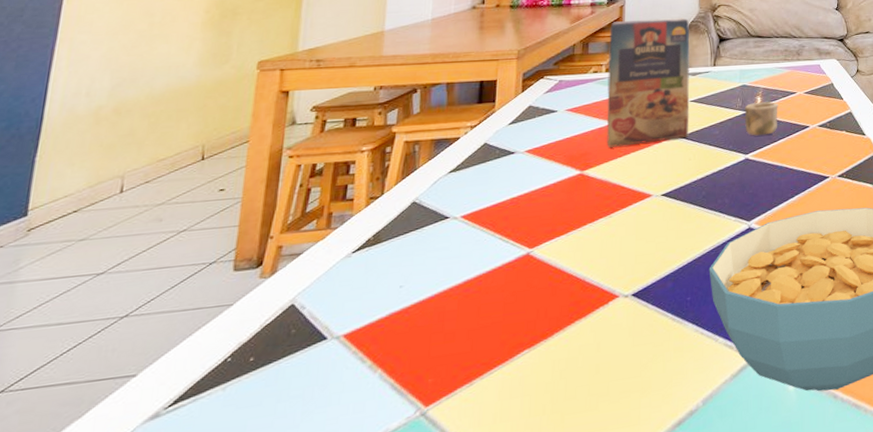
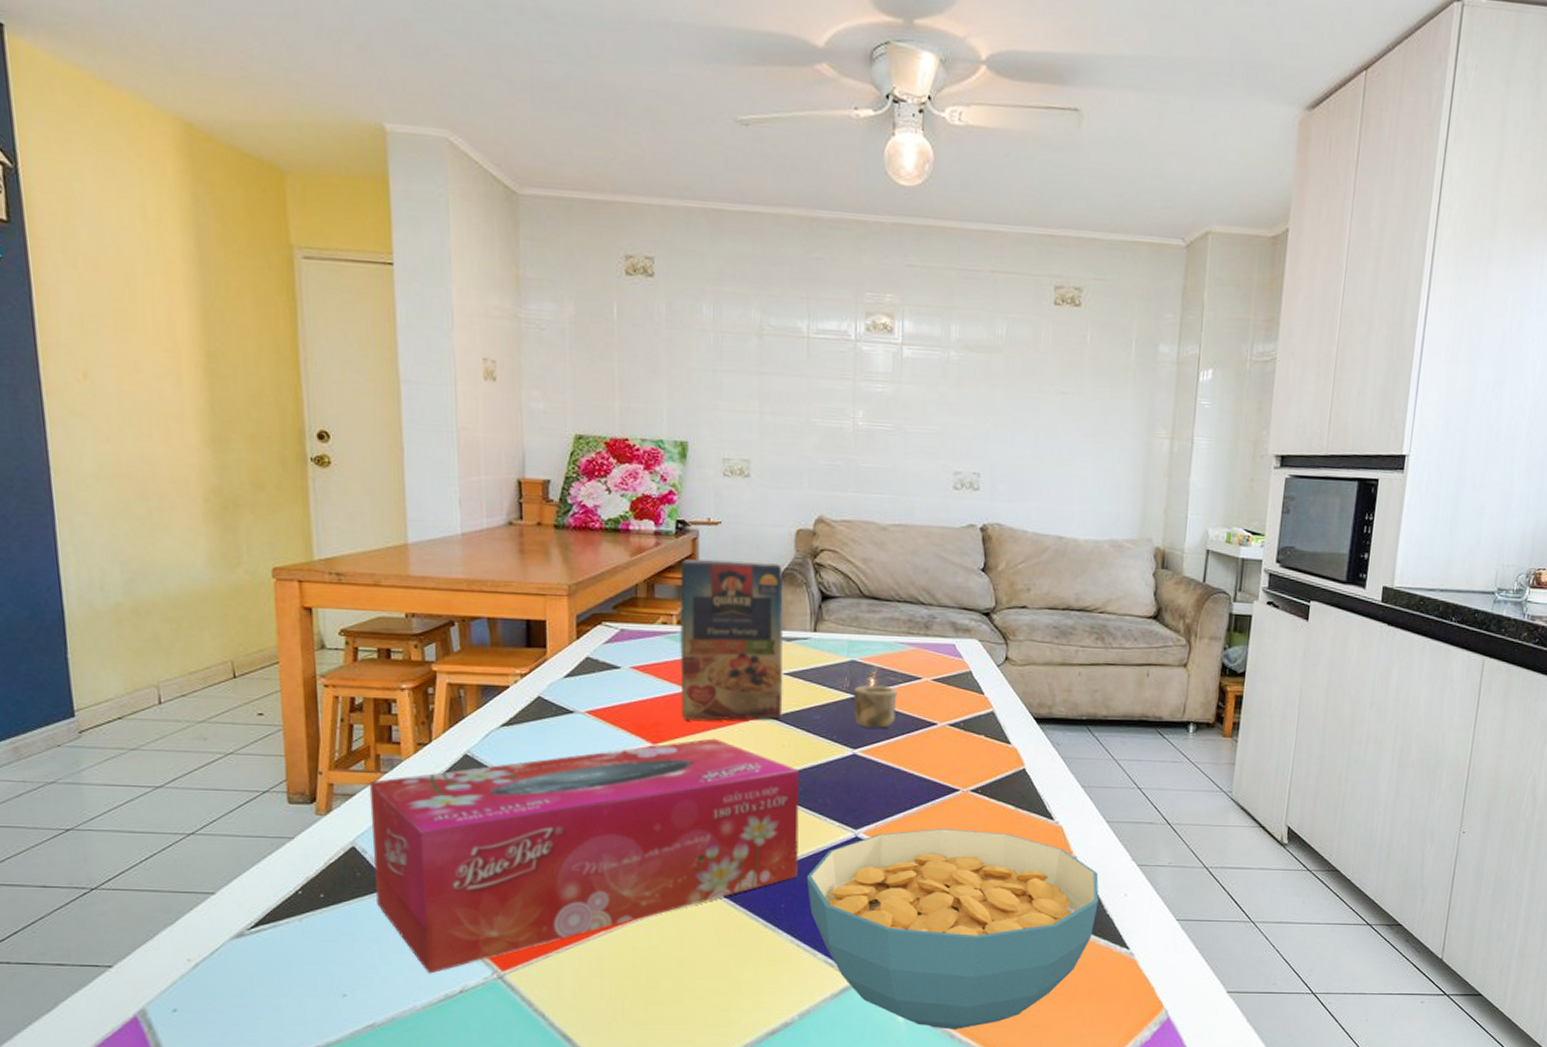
tissue box: none [308,160,703,424] -> present [369,738,800,974]

